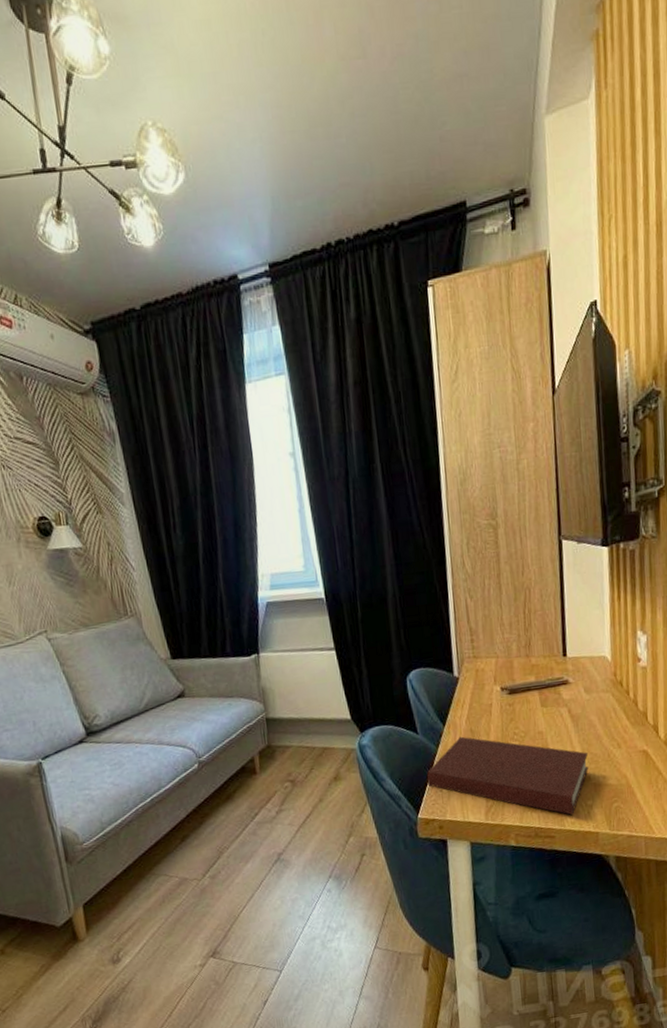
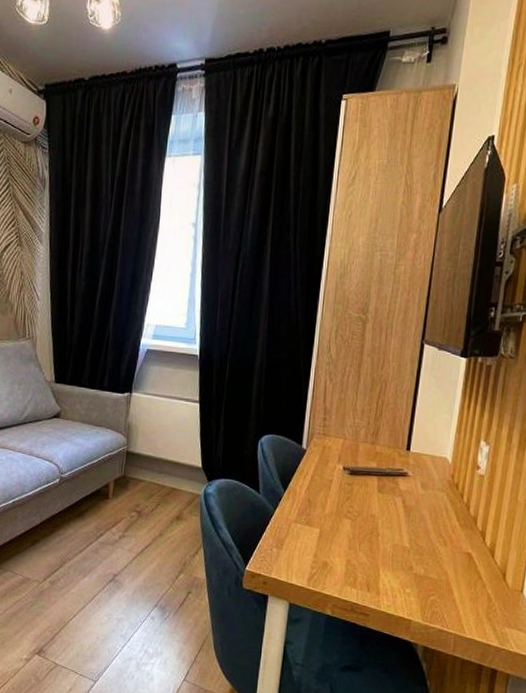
notebook: present [426,736,589,815] -> none [259,504,415,598]

